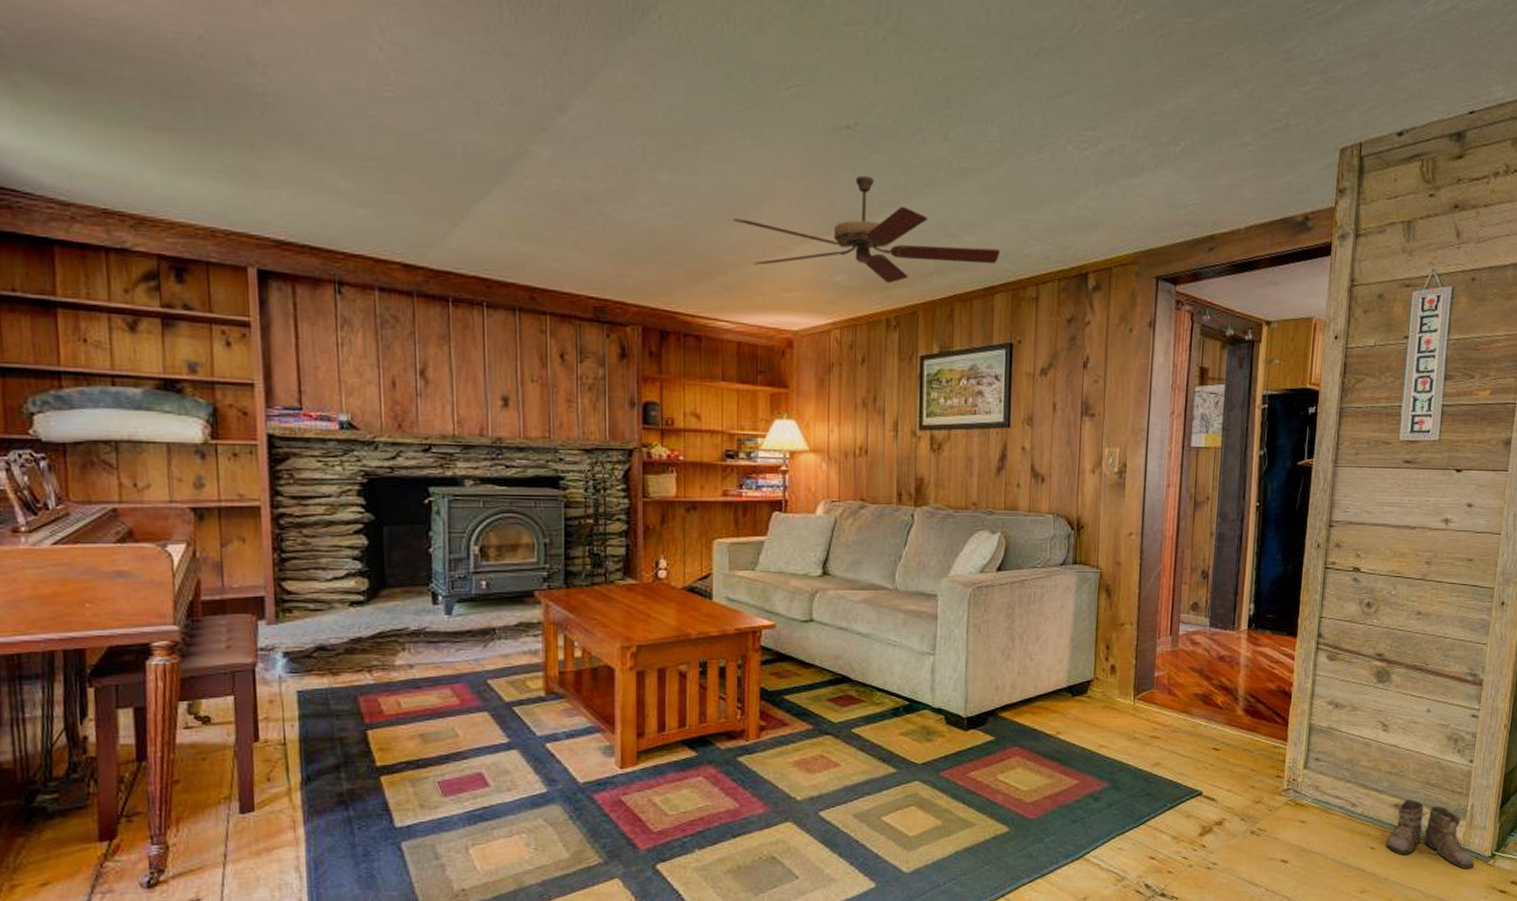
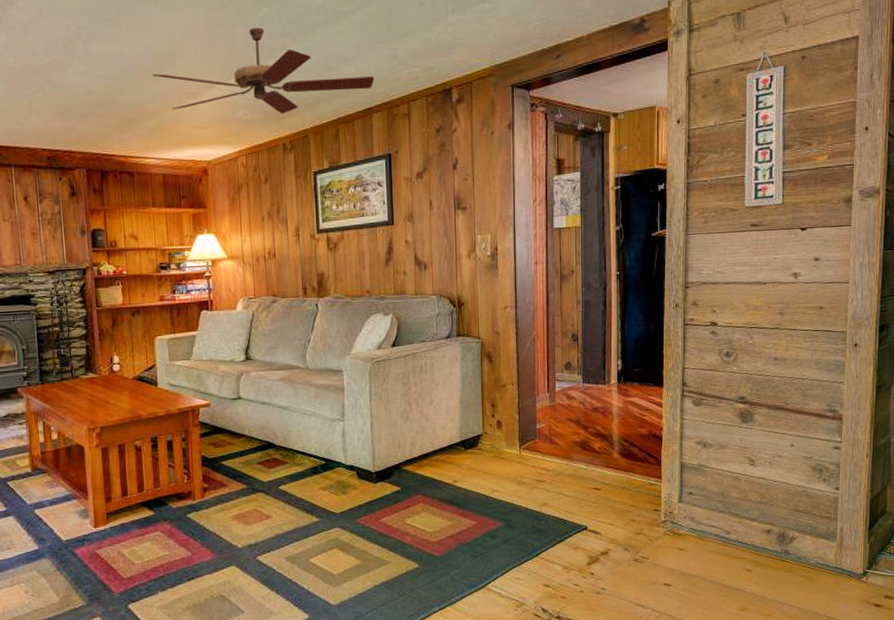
boots: present [1380,799,1474,869] -> none [755,525,847,586]

